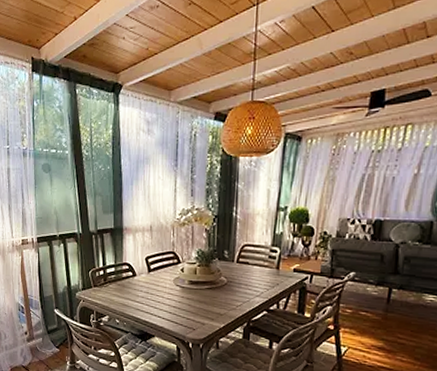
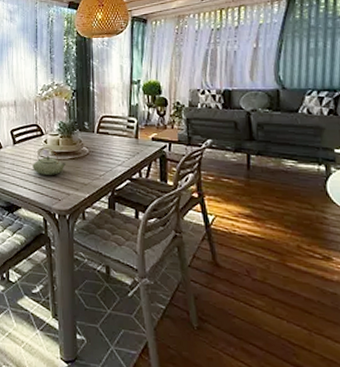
teapot: none [167,276,202,305] -> present [32,147,66,175]

